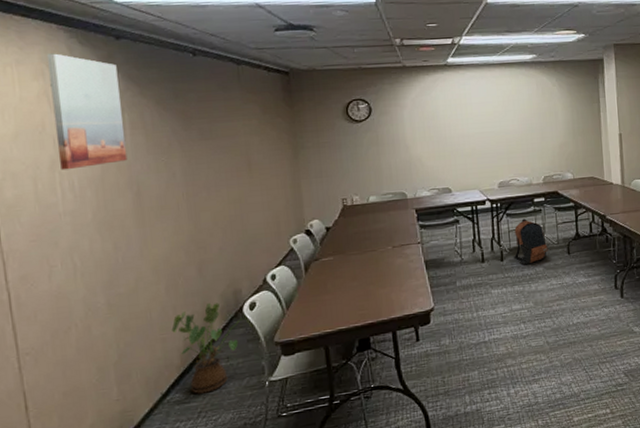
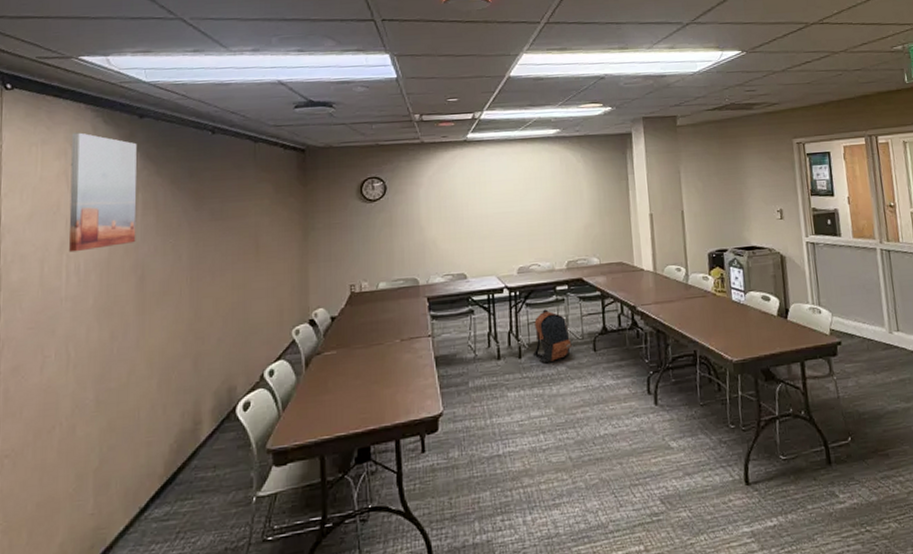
house plant: present [171,302,253,394] -> none [158,401,244,510]

